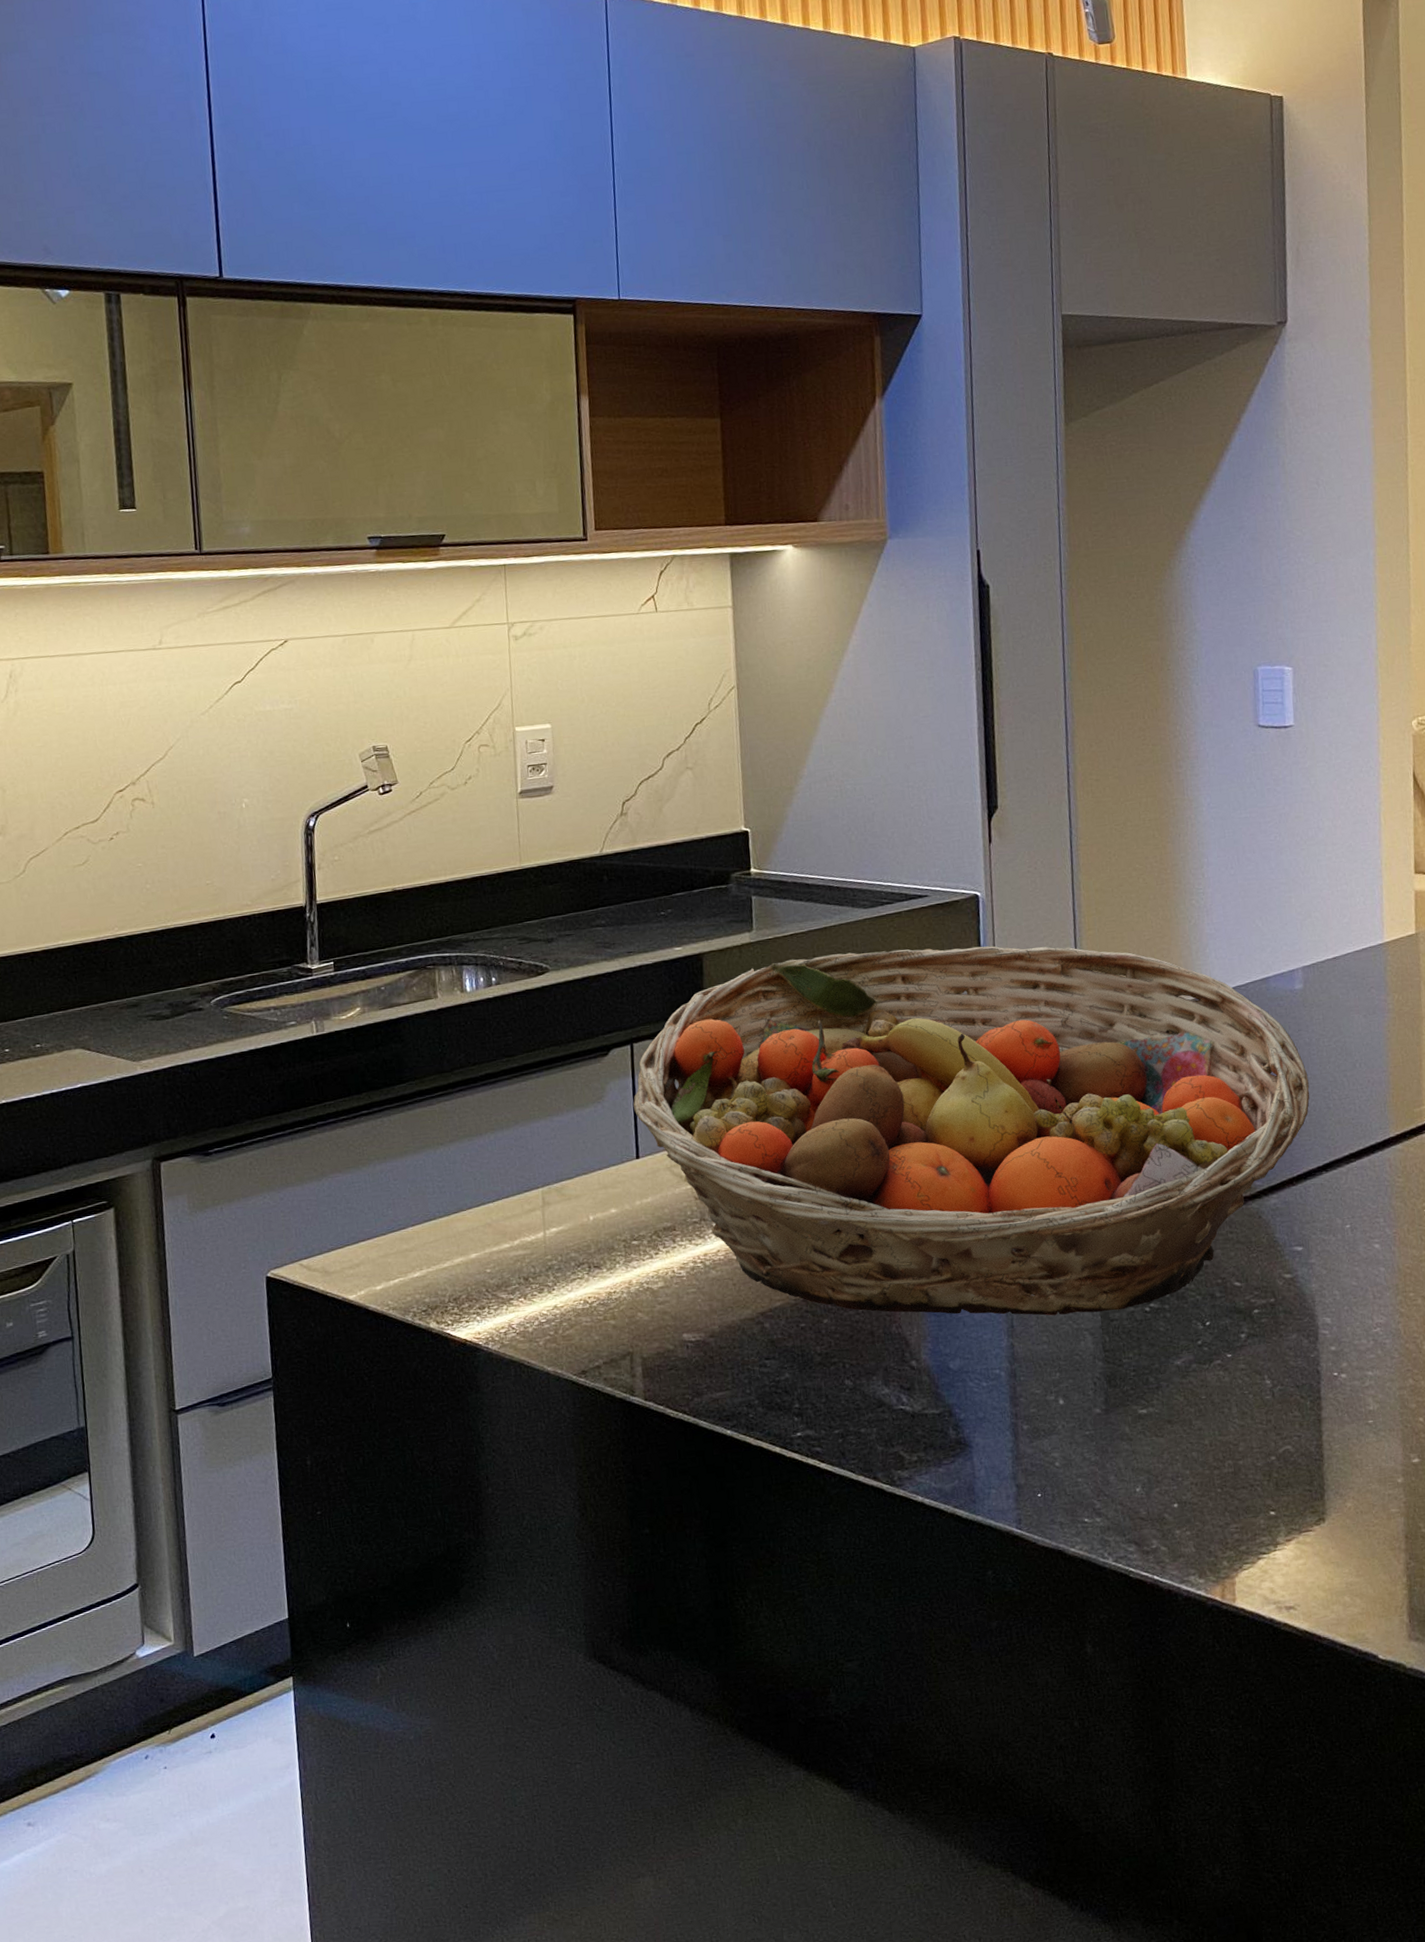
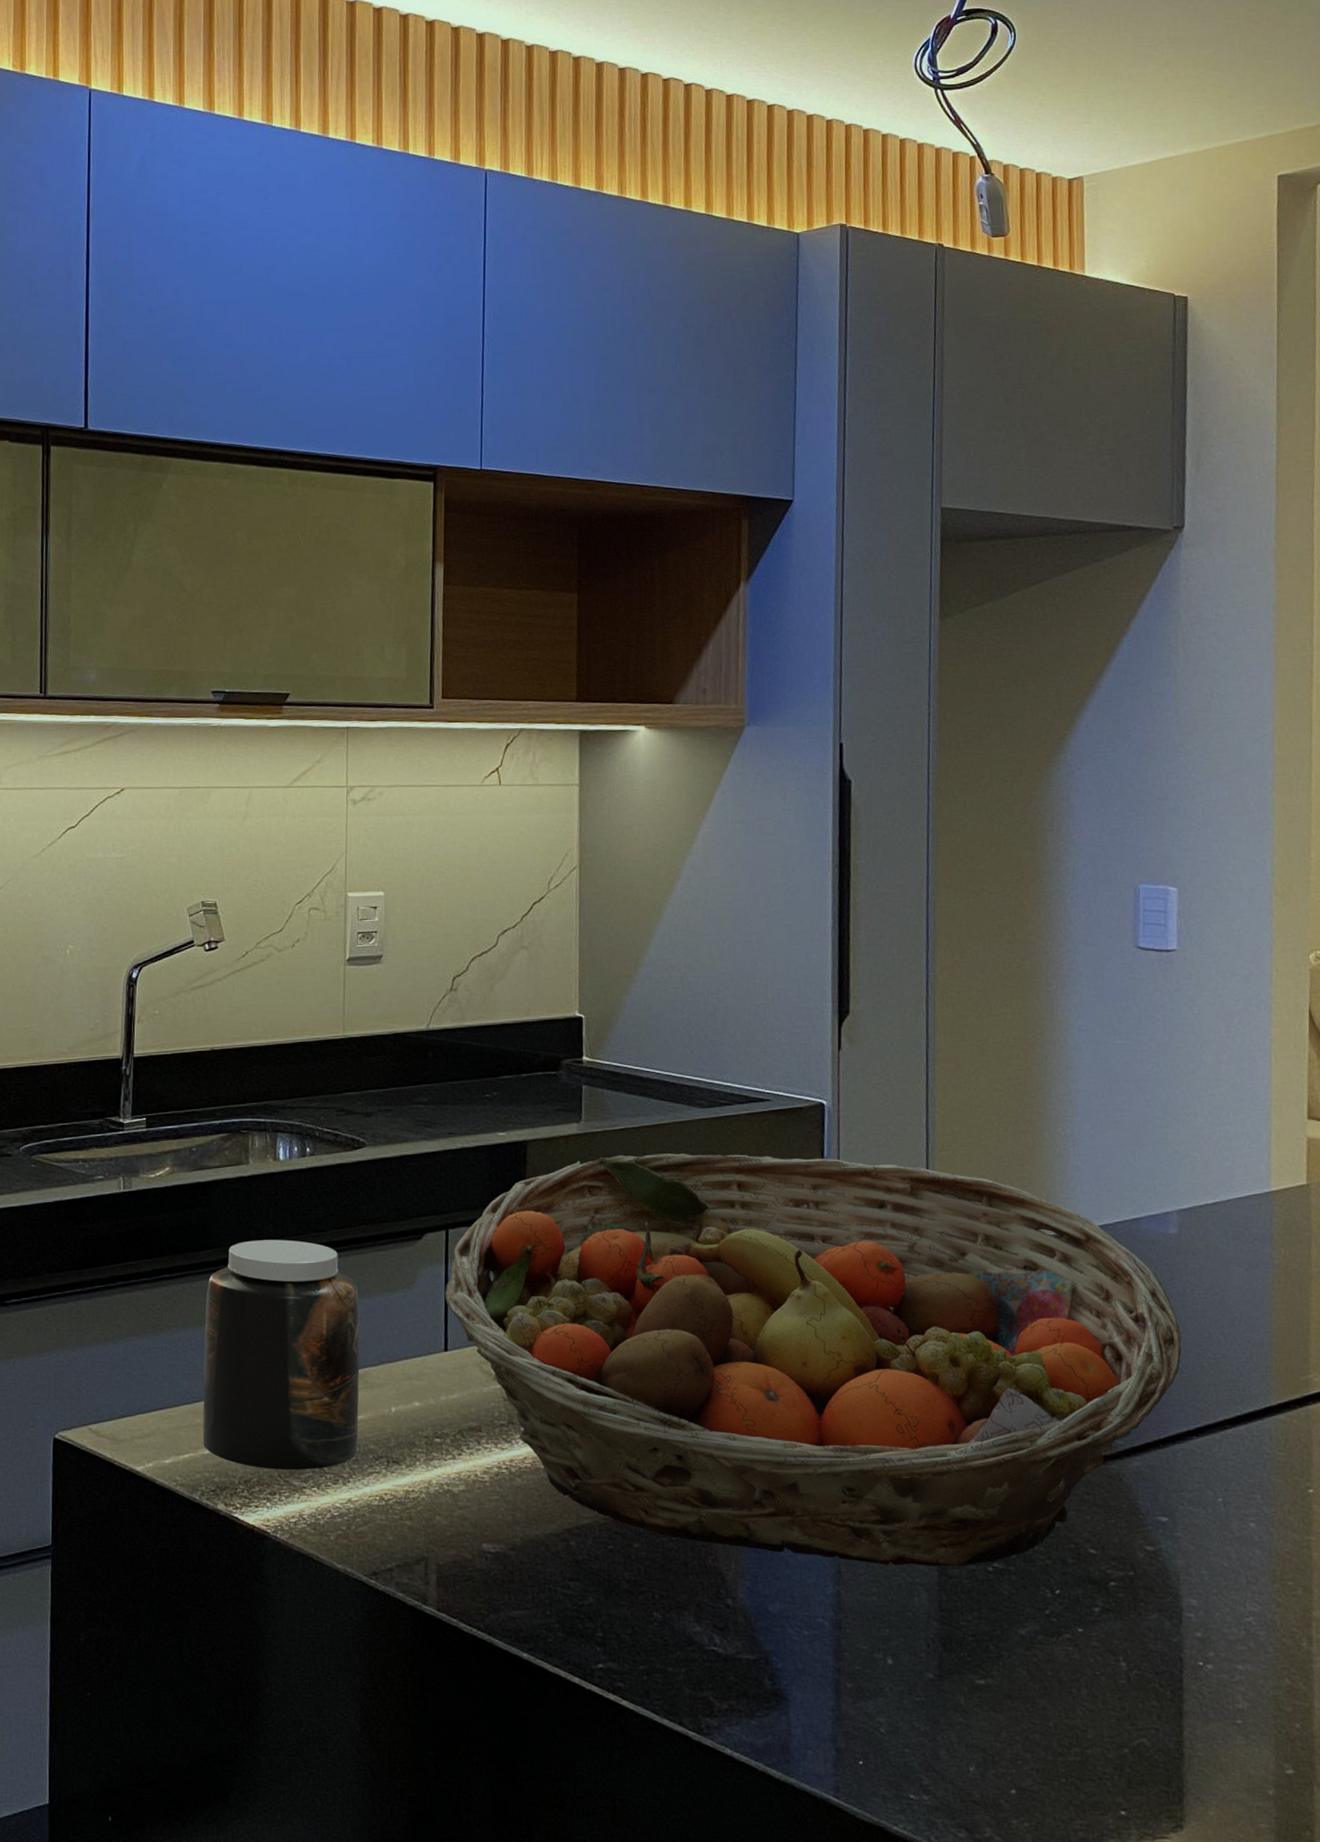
jar: none [404,1067,560,1286] -> present [202,1239,360,1471]

